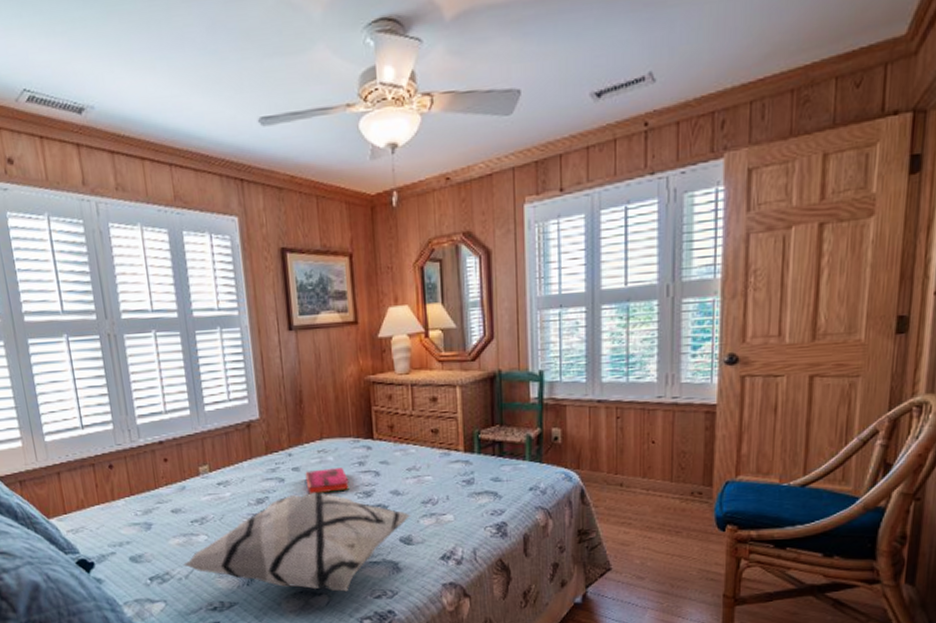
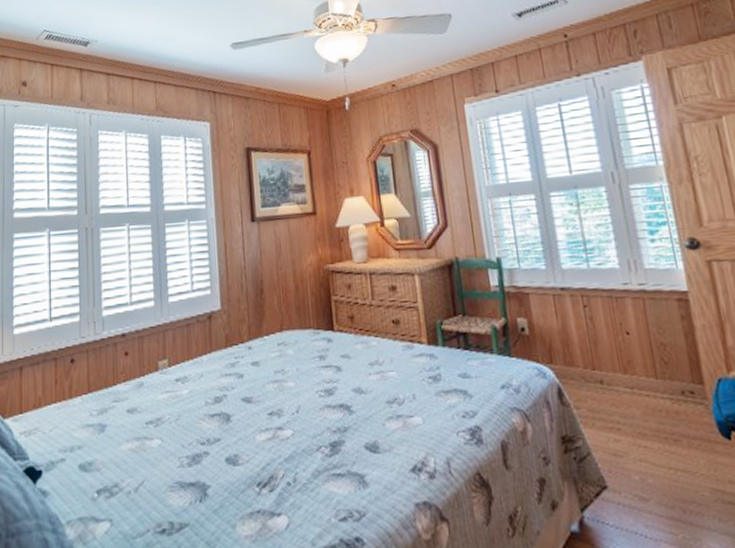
decorative pillow: present [184,493,411,592] -> none [134,390,376,512]
hardback book: present [305,468,350,495] -> none [264,362,310,393]

